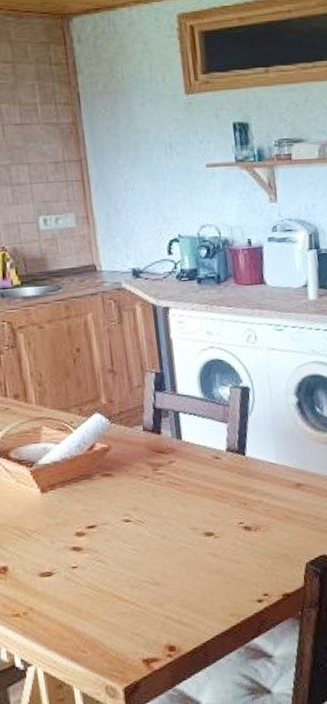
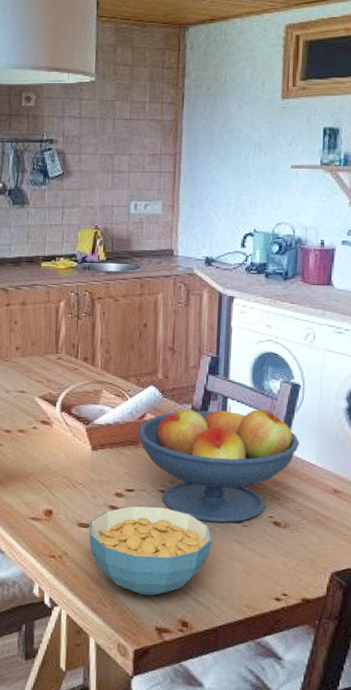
cereal bowl: none [52,536,187,631] -> present [88,506,212,596]
fruit bowl: none [89,417,258,542] -> present [138,405,299,523]

